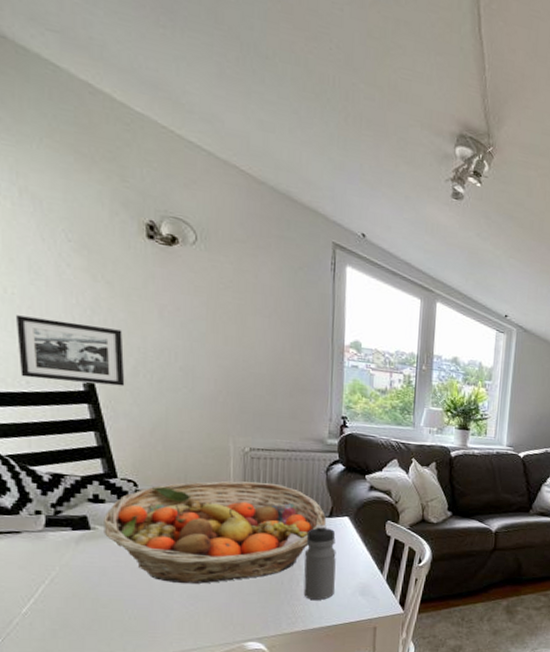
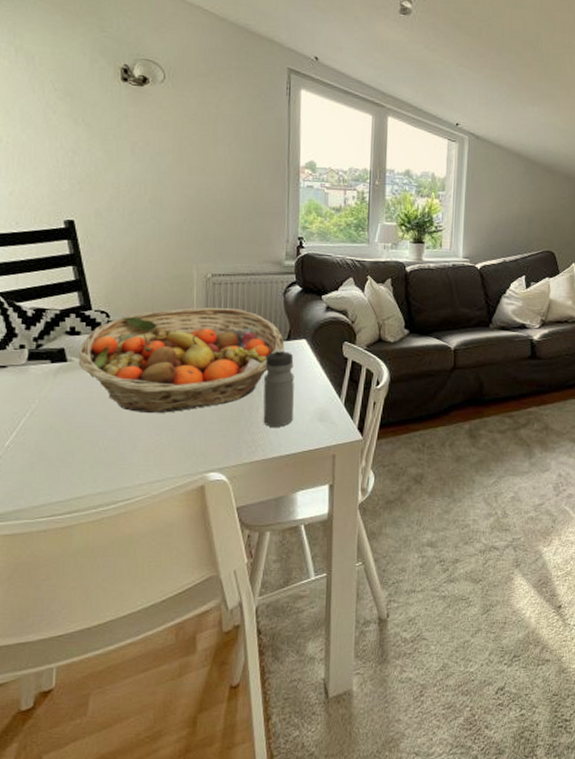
picture frame: present [17,315,125,386] -> none [9,162,101,221]

